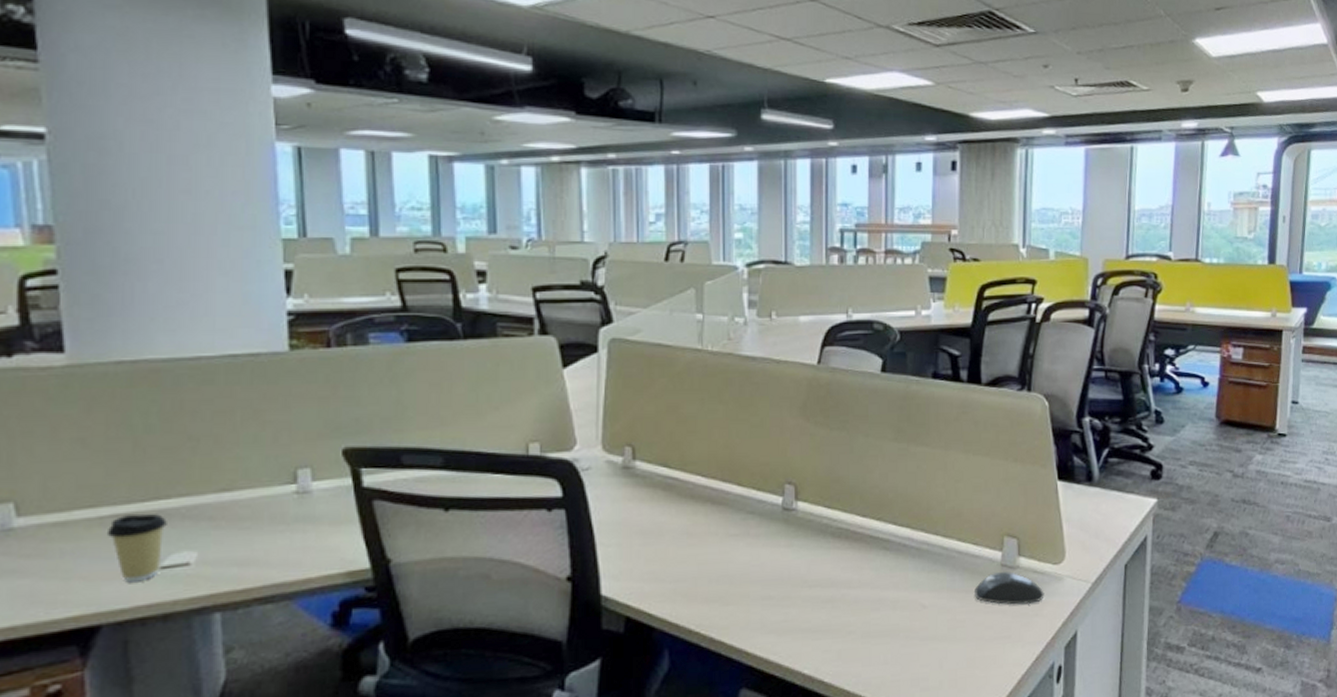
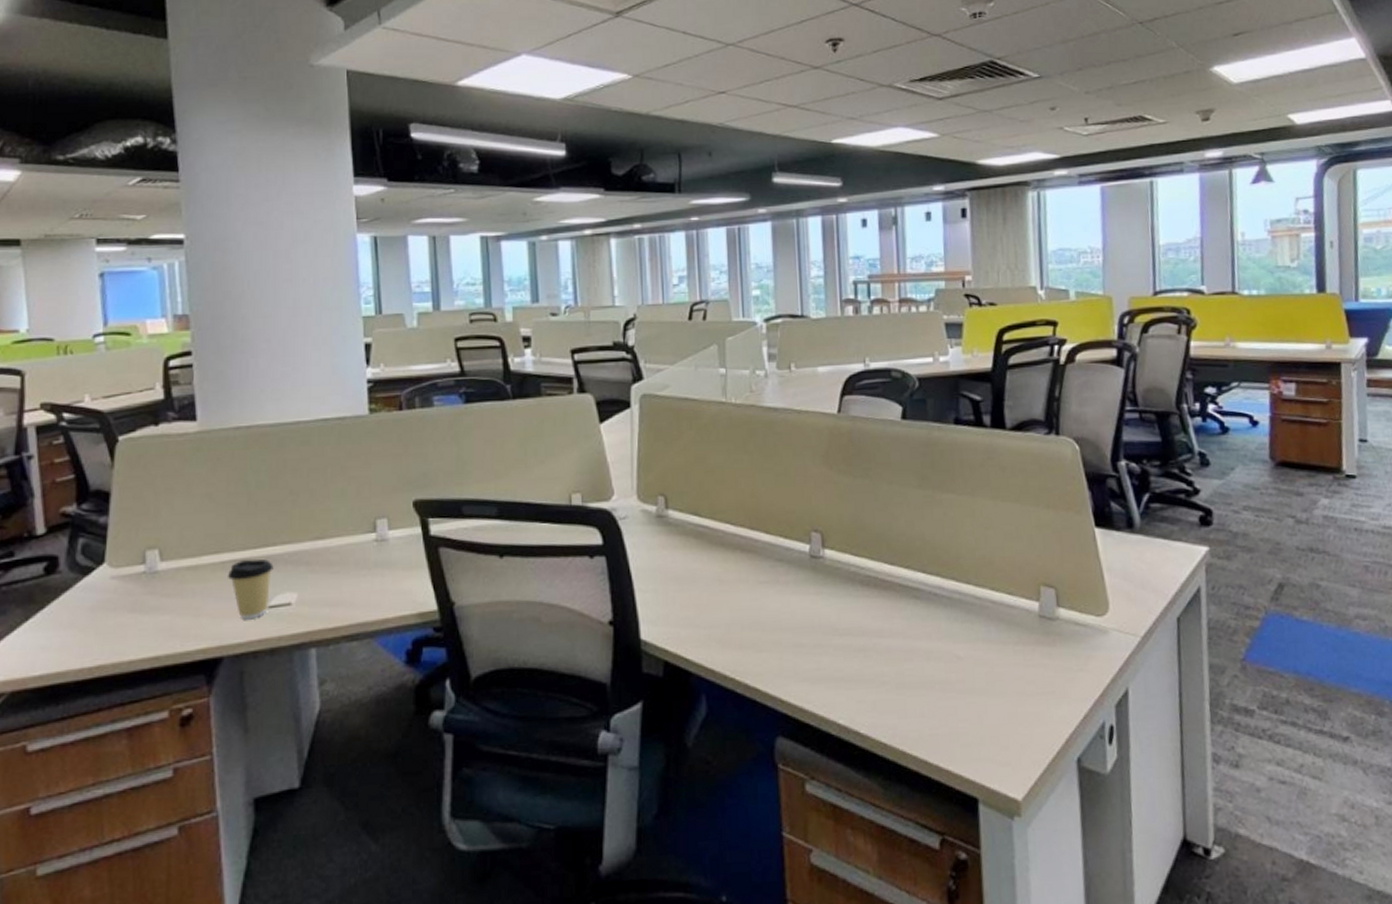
mouse: present [975,571,1044,605] -> none [1012,622,1089,659]

